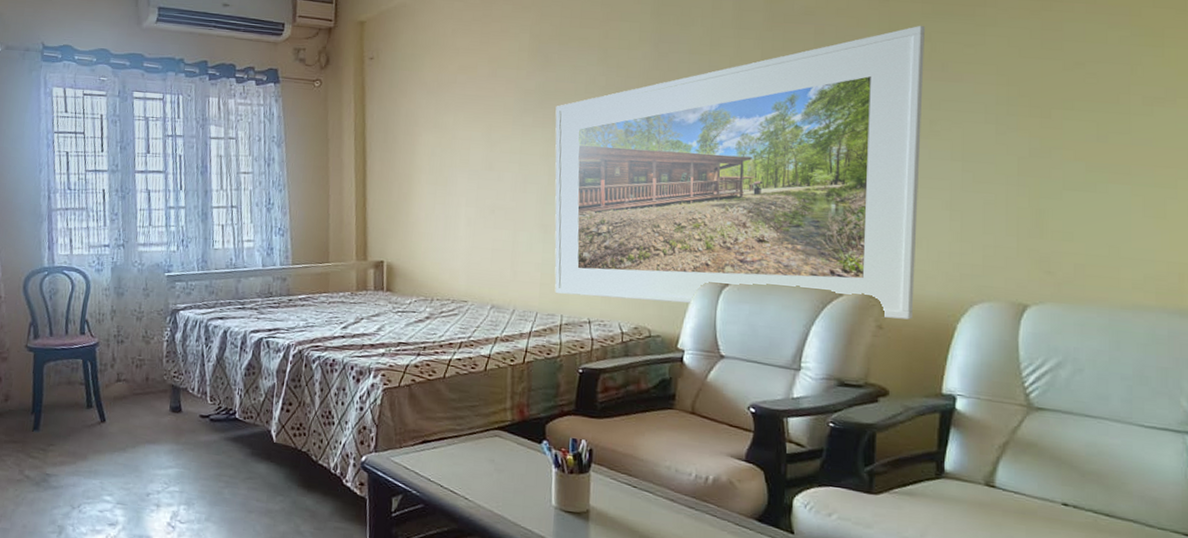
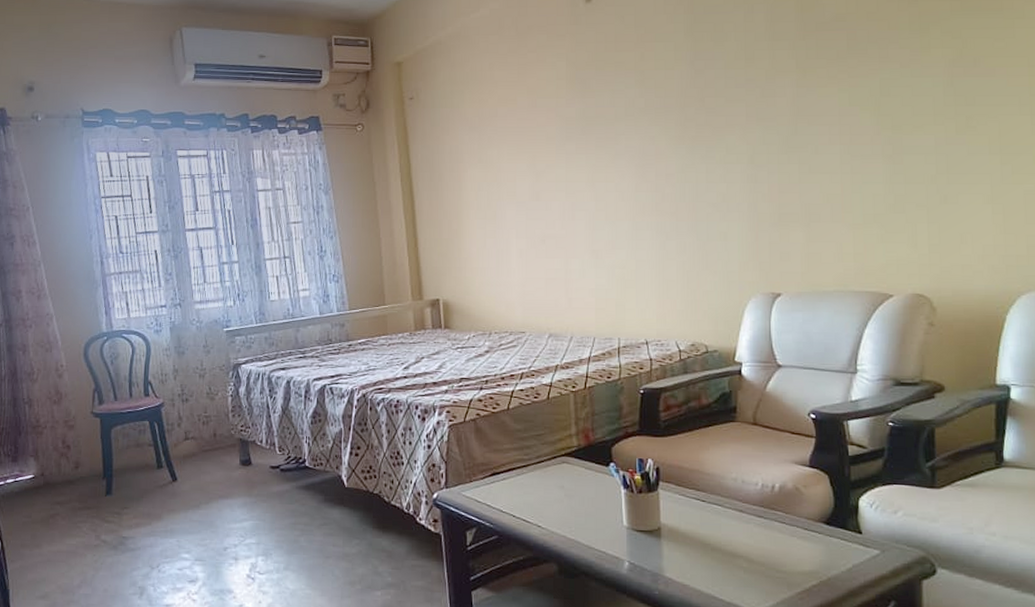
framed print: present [554,25,925,320] -> none [598,23,963,318]

